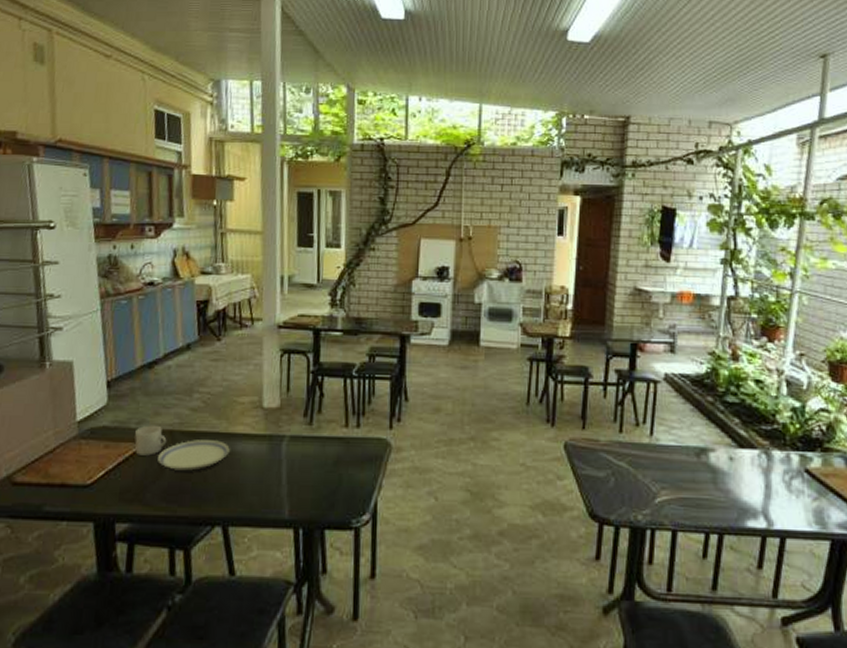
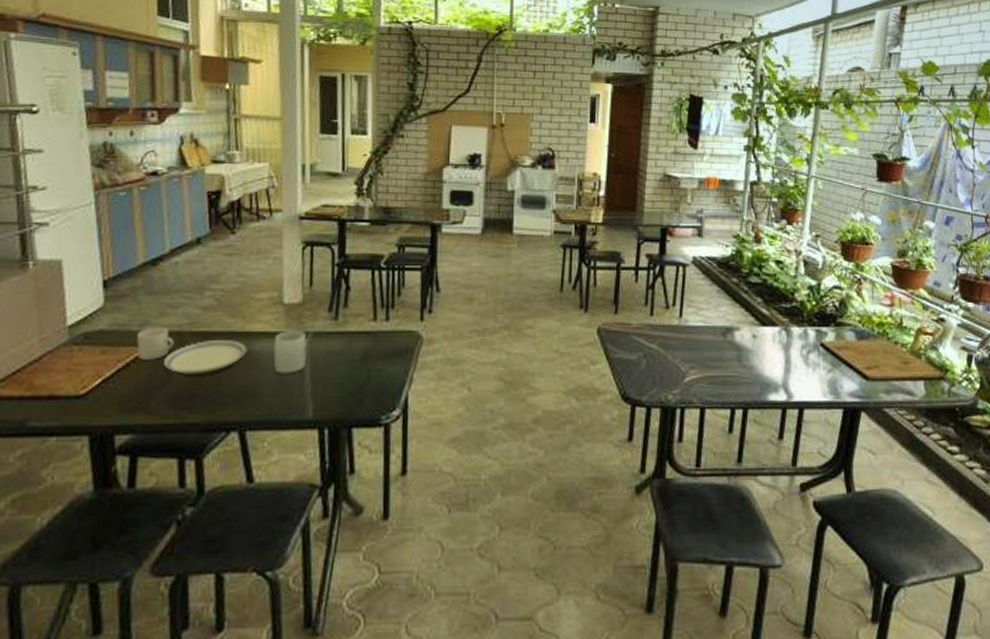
mug: none [253,432,285,475] -> present [273,329,308,374]

